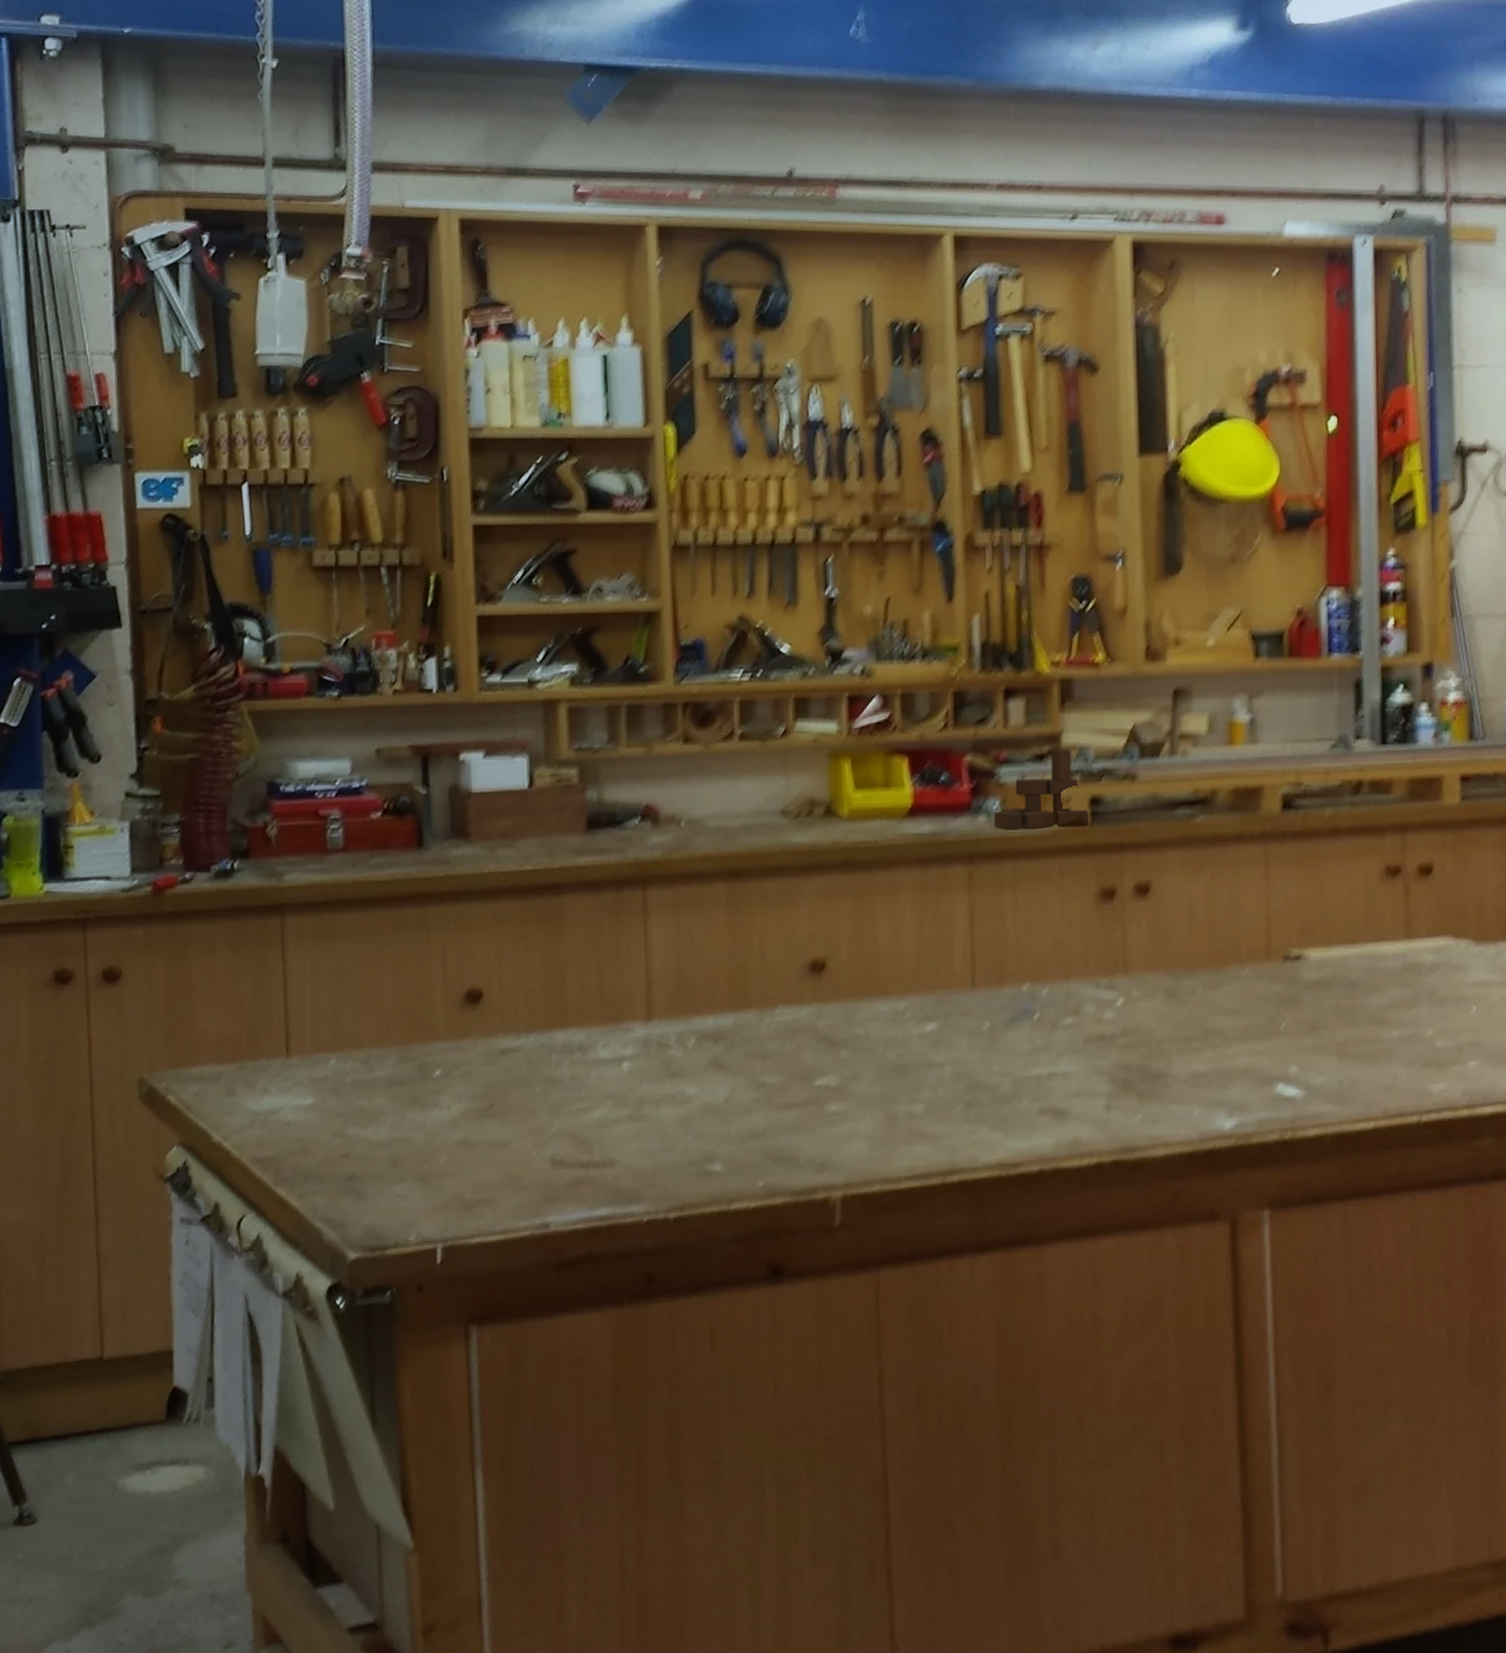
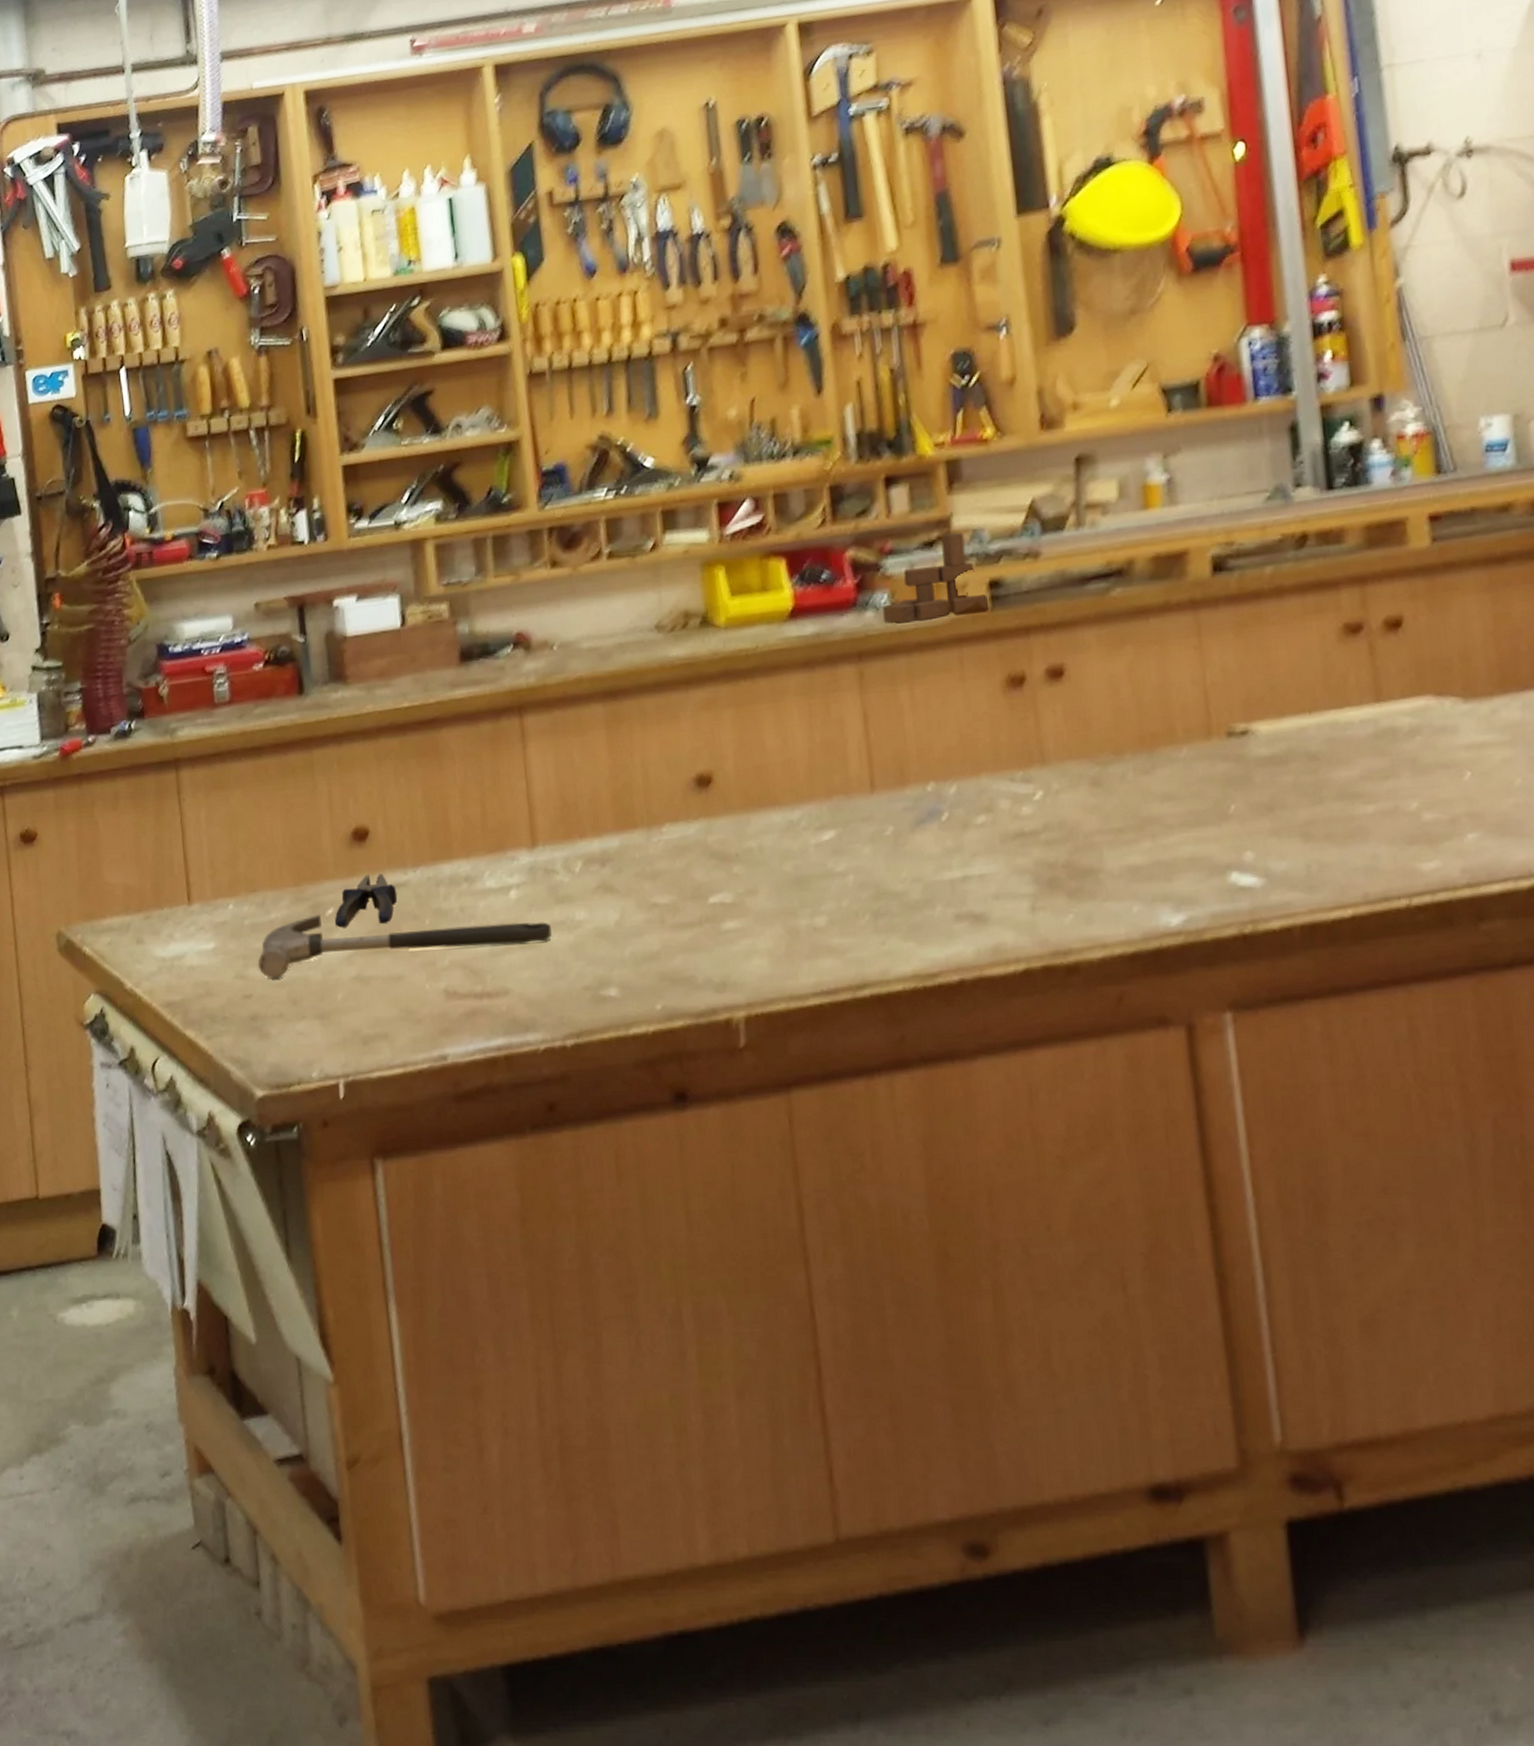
claw hammer: none [359,1076,661,1139] -> present [258,915,552,980]
pliers: none [441,1037,509,1090] -> present [334,874,398,928]

